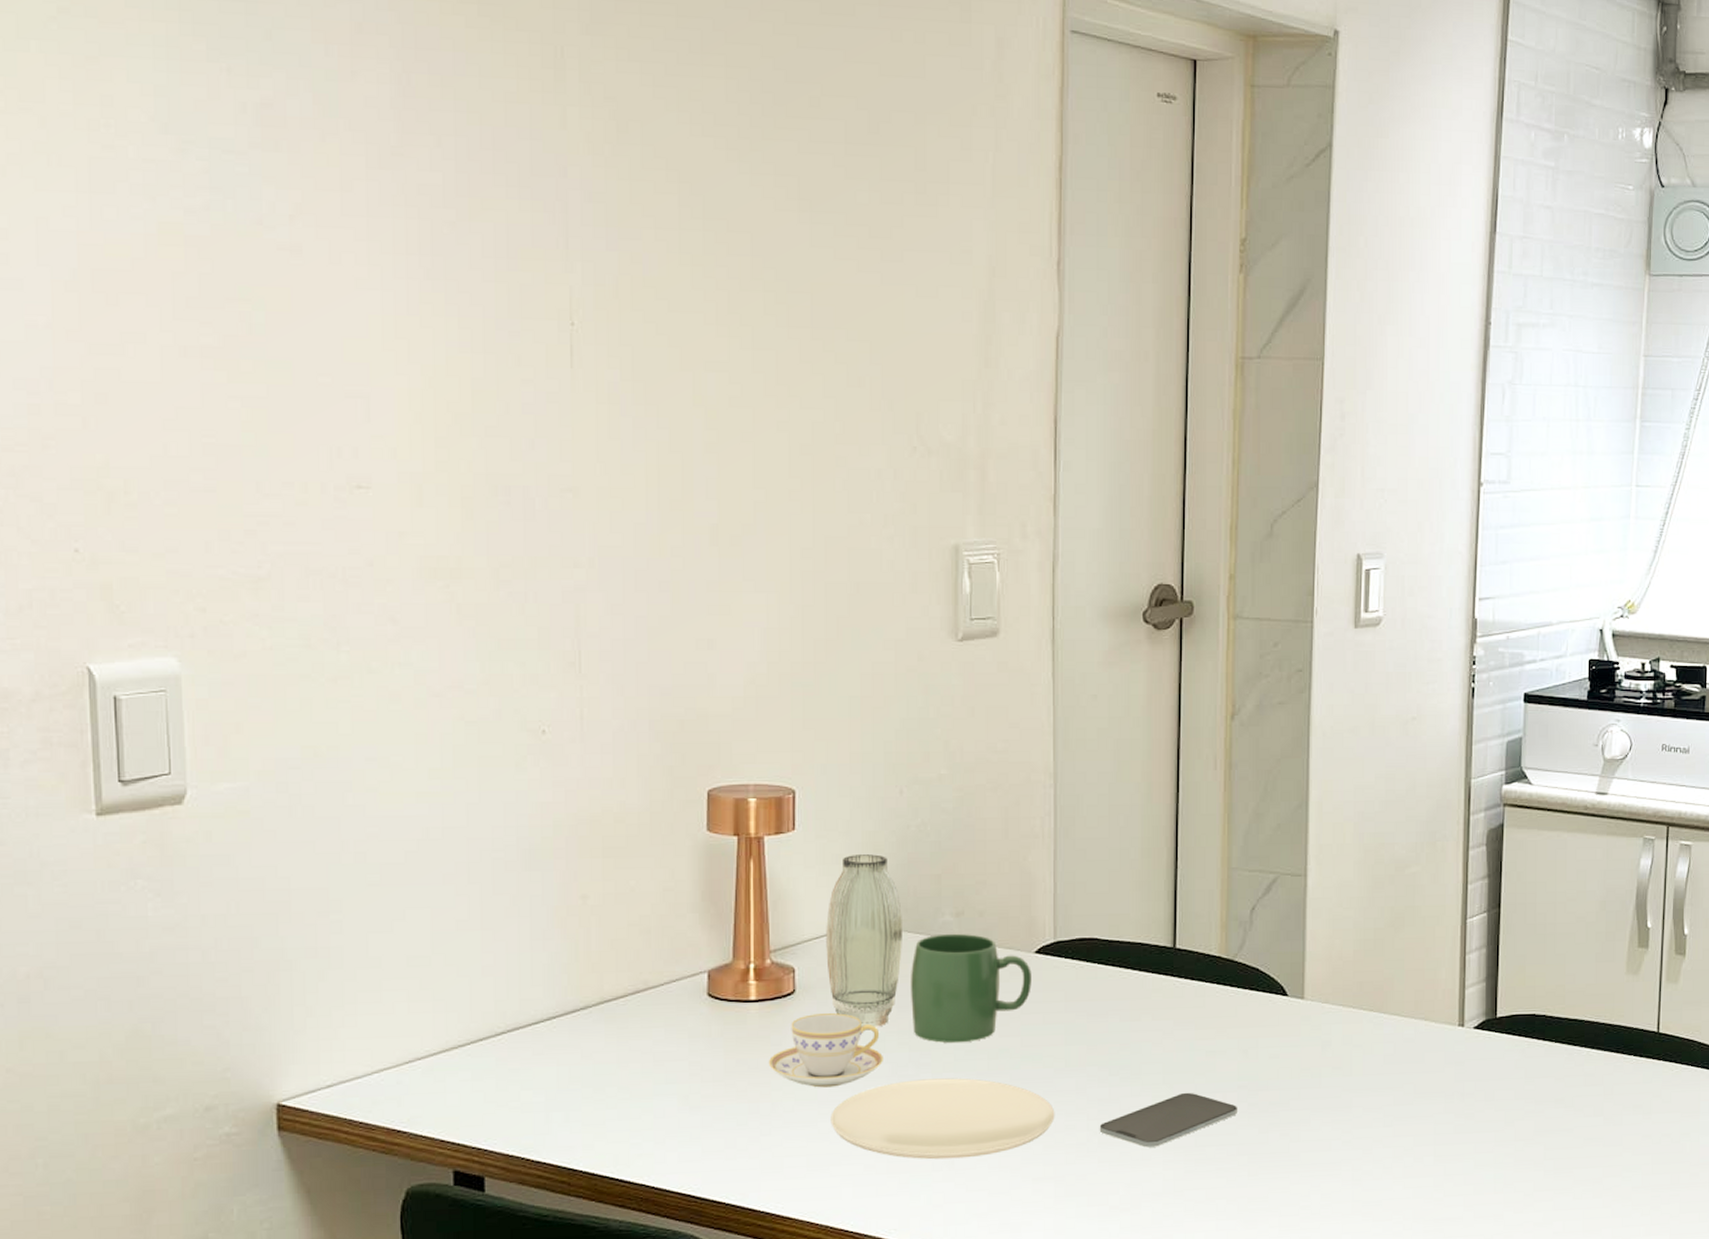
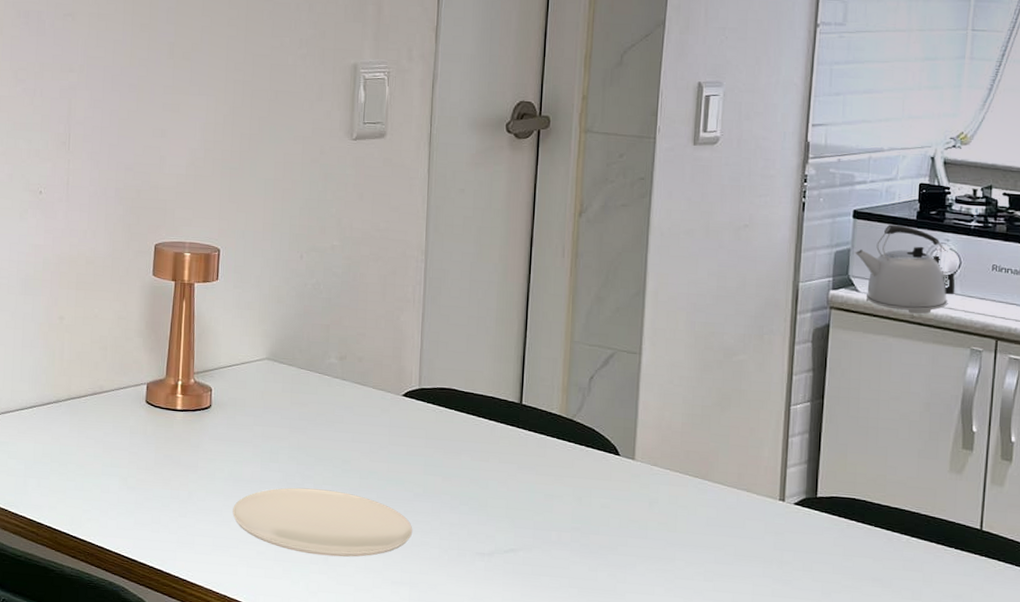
teacup: present [768,1013,883,1088] -> none [187,426,276,486]
vase: present [826,854,902,1028] -> none [236,303,297,442]
mug: present [911,933,1031,1043] -> none [300,373,399,462]
smartphone: present [1099,1092,1237,1148] -> none [449,527,570,570]
kettle: none [1527,707,1627,805] -> present [855,224,956,314]

